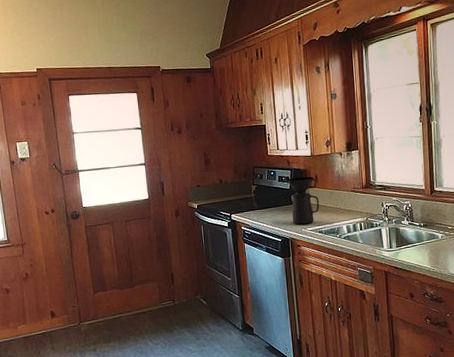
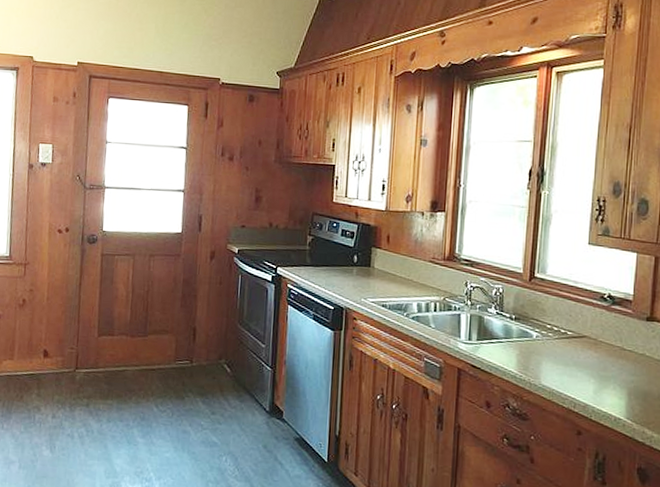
coffee maker: present [286,176,320,225] -> none [350,234,388,294]

